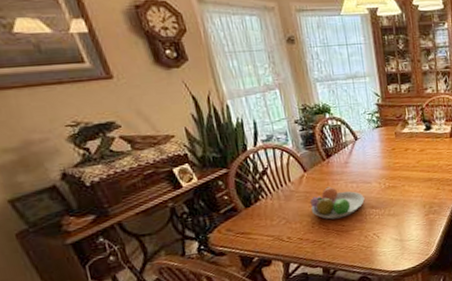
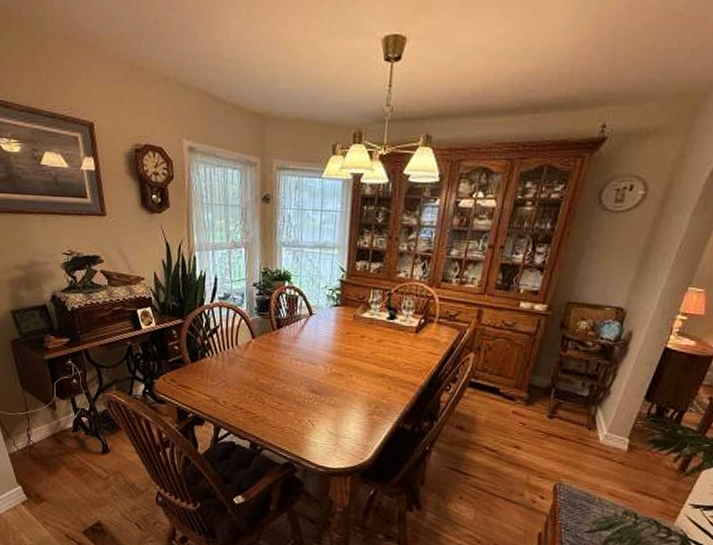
fruit bowl: present [309,186,365,220] -> none [251,359,307,395]

